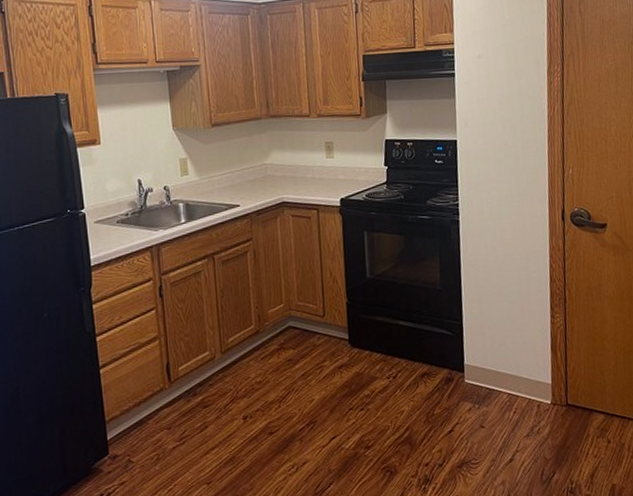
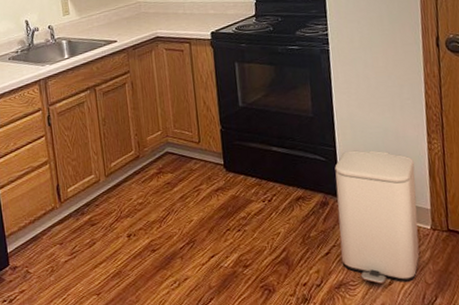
pedal bin: none [460,324,540,461] -> present [334,150,420,284]

